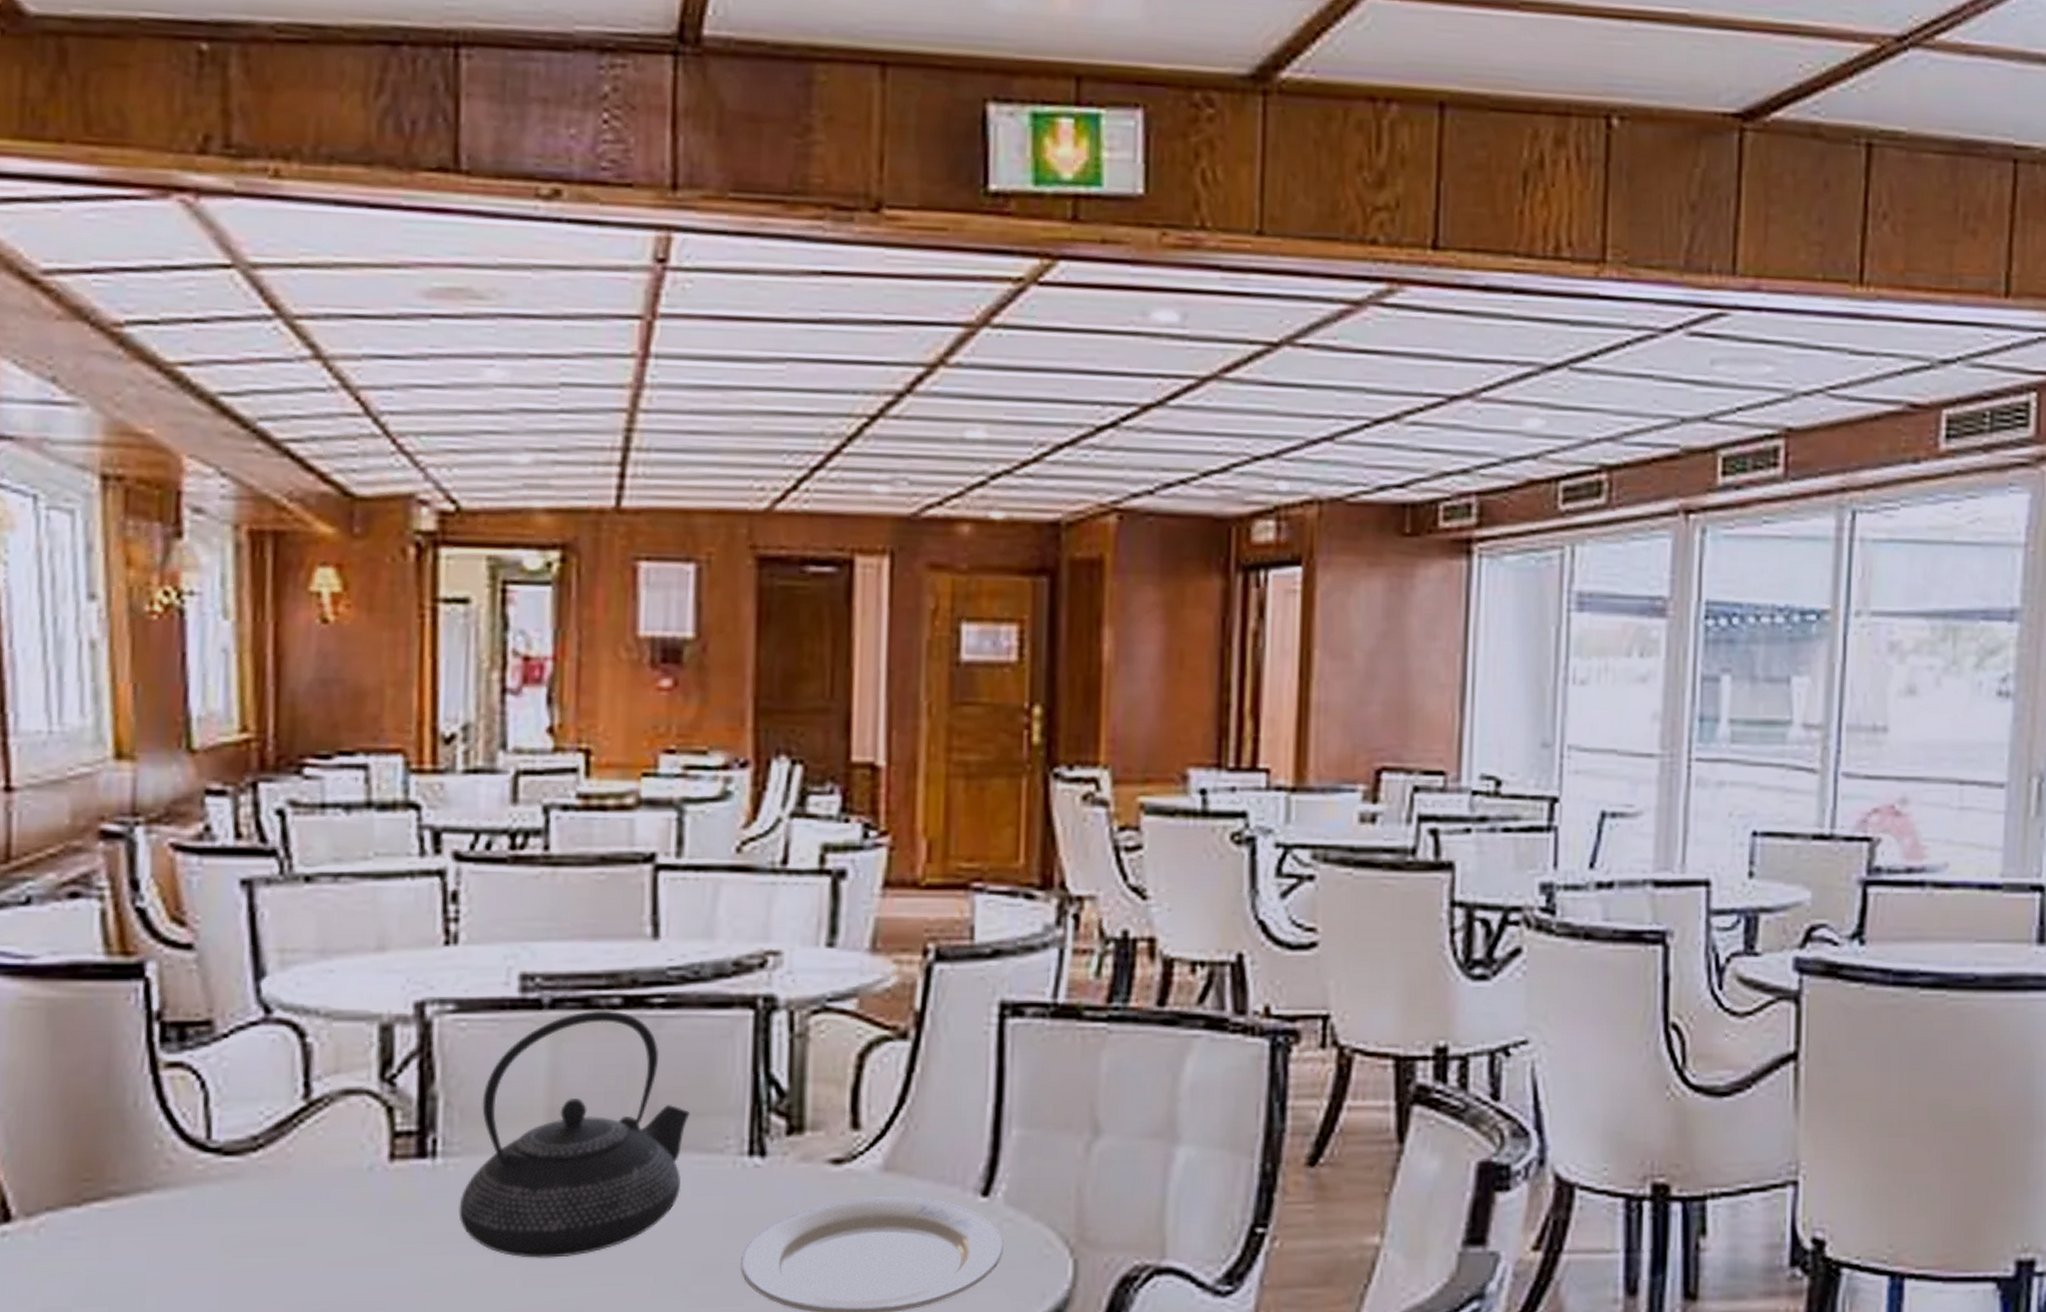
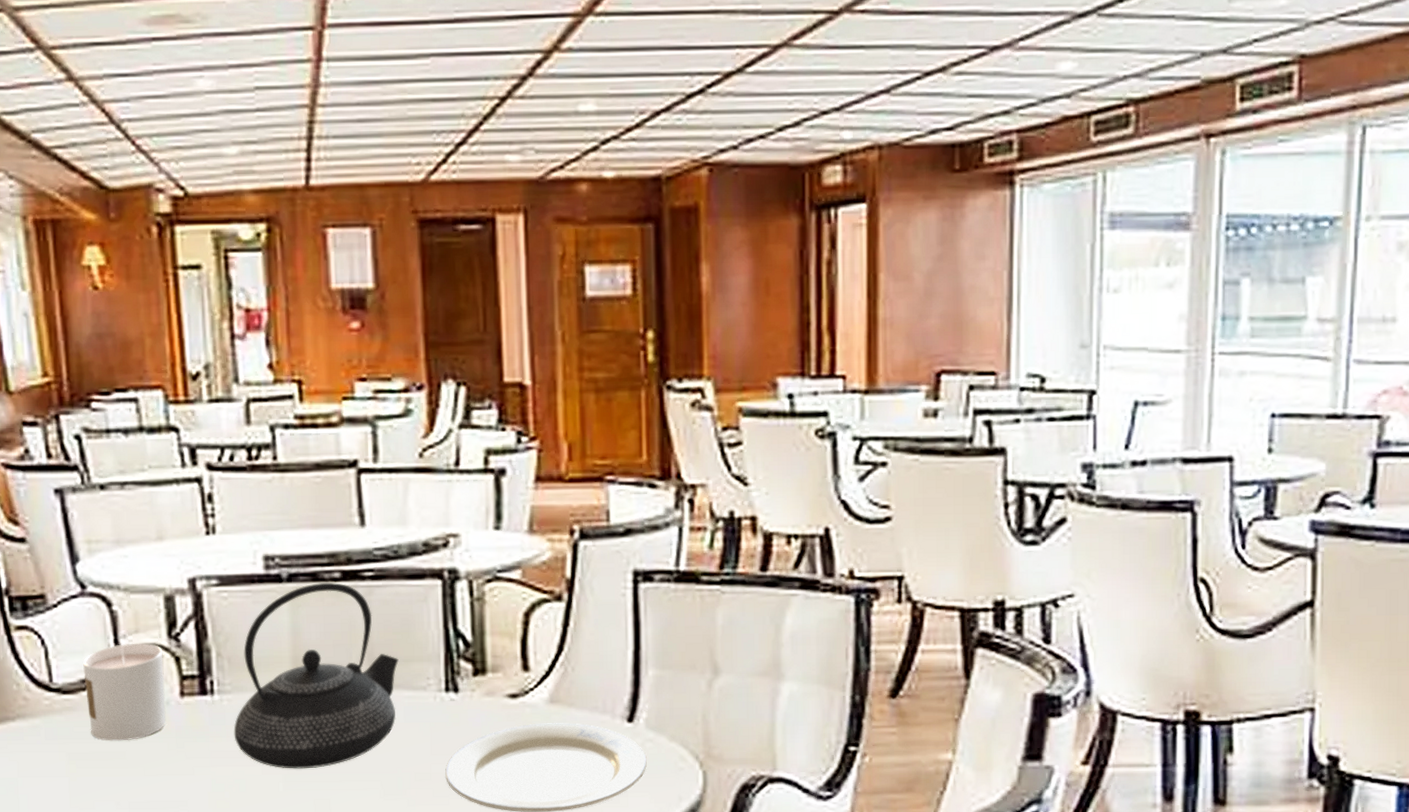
candle: none [256,1087,371,1221] -> present [83,643,166,741]

